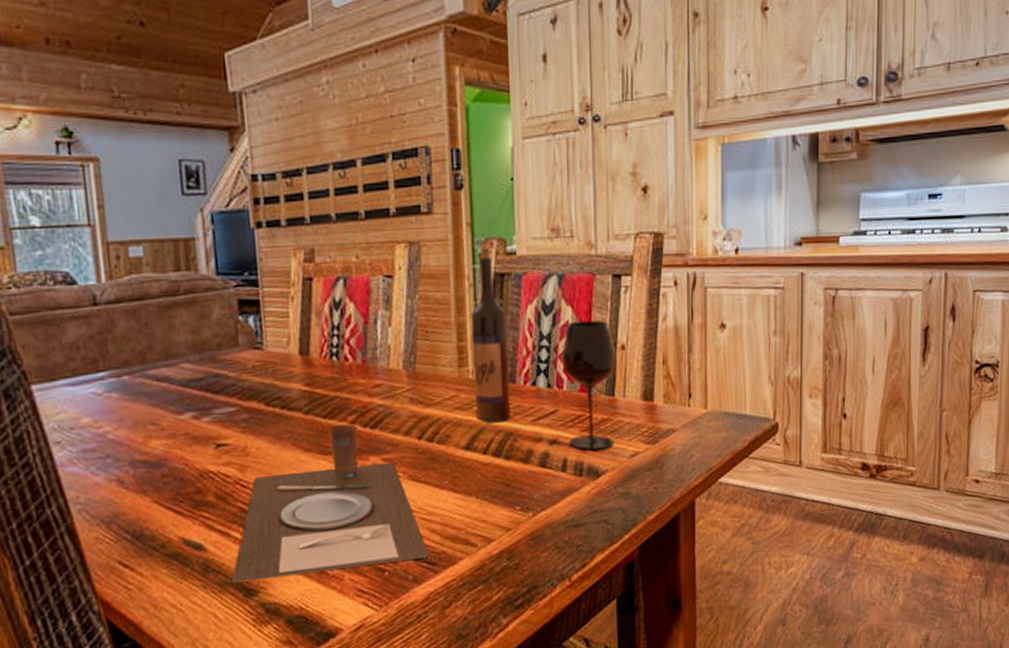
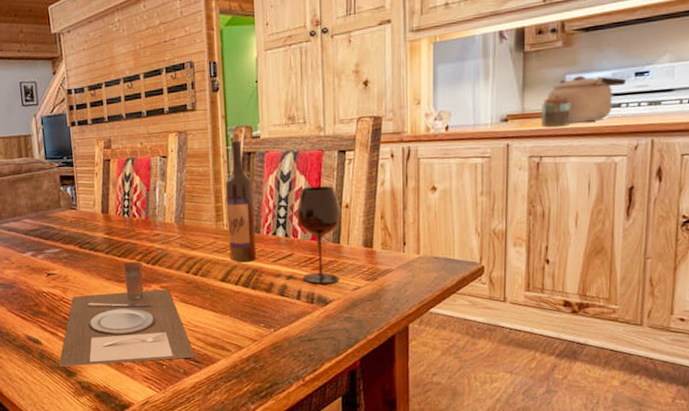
peanut butter: none [837,218,867,255] -> present [541,96,571,128]
kettle: none [843,194,921,250] -> present [547,75,627,123]

